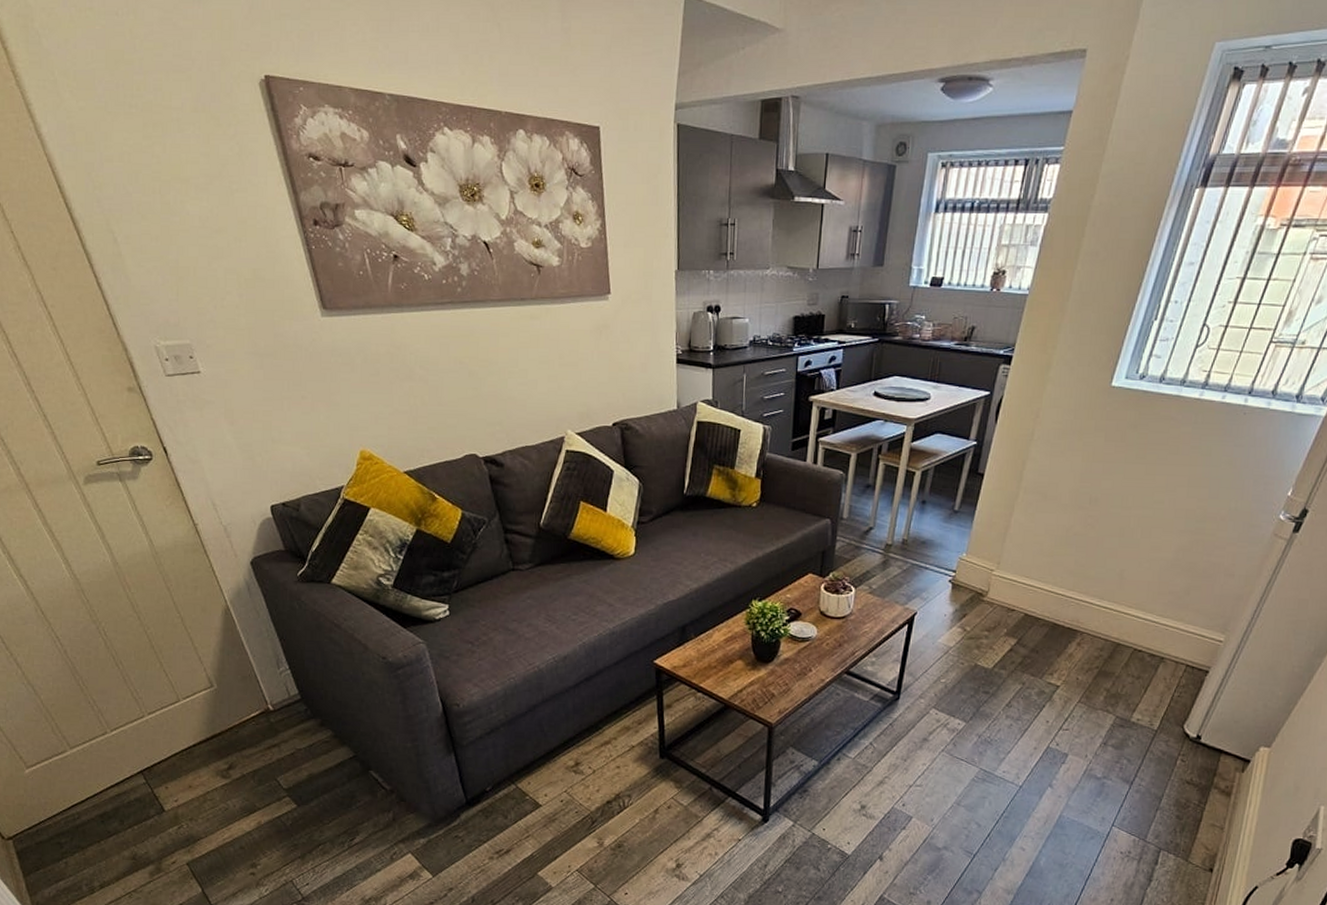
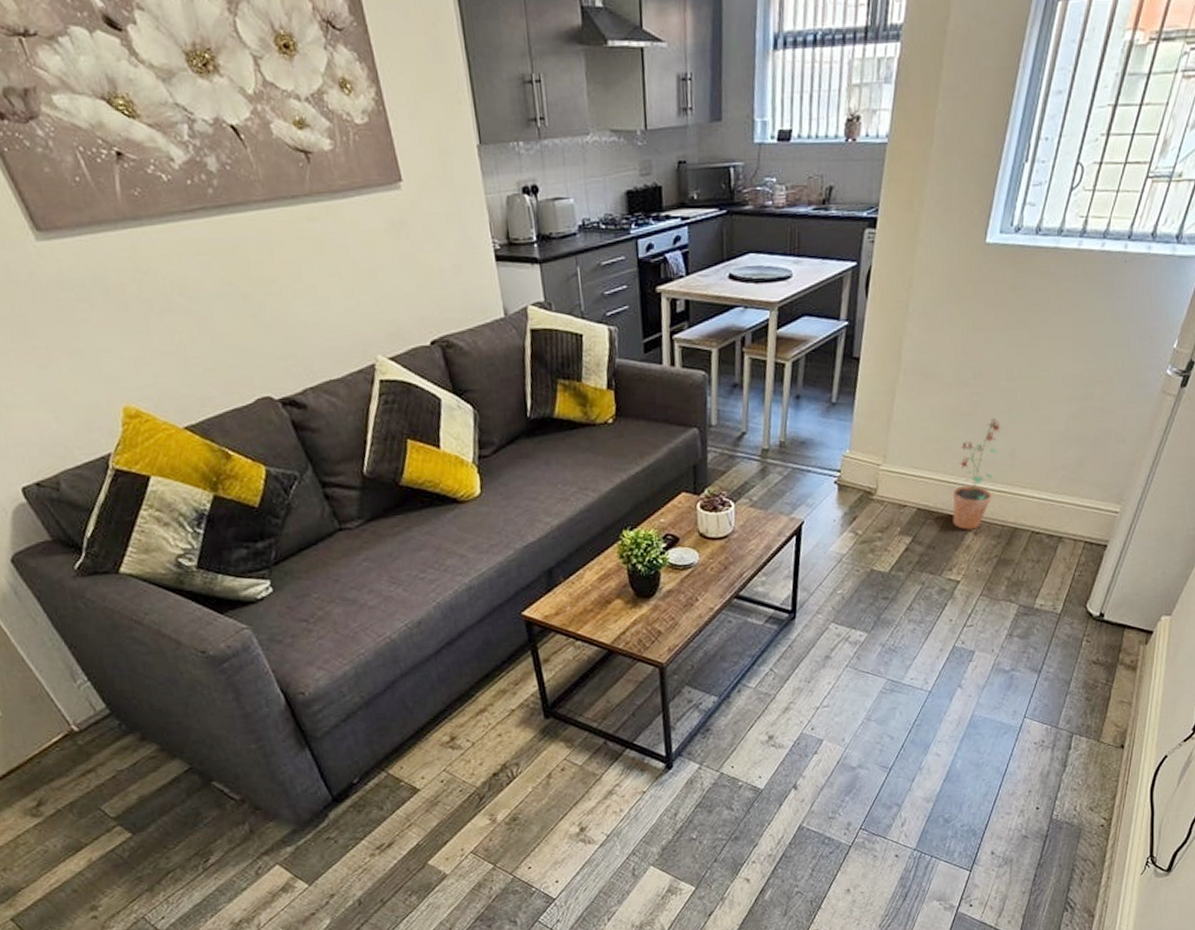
potted plant: none [1058,541,1113,640] -> present [952,418,1002,530]

